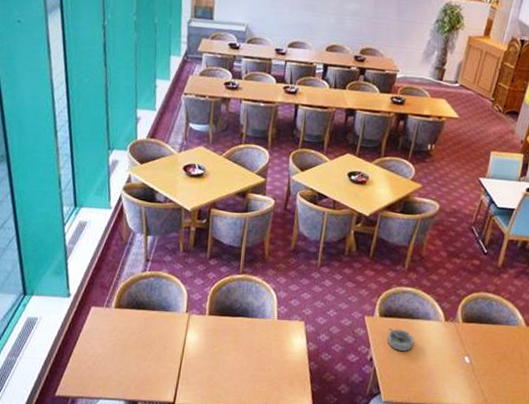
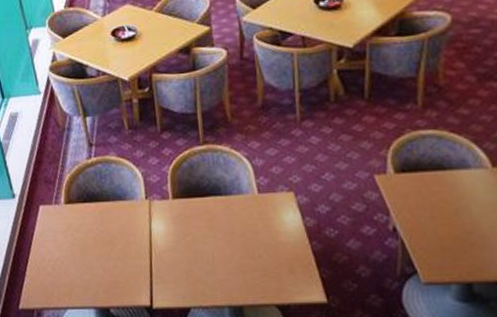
ashtray: present [388,328,415,351] -> none [412,185,453,214]

